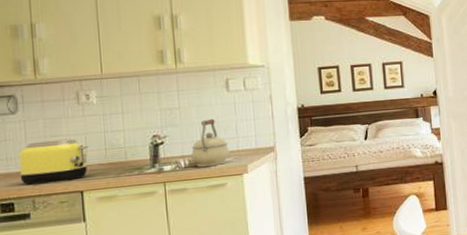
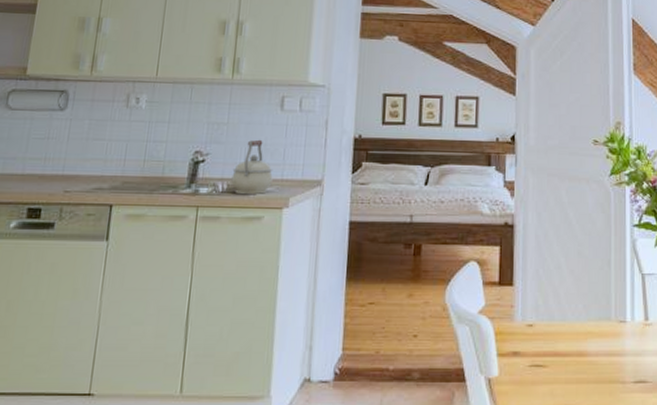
toaster: present [18,138,89,185] -> none [53,143,128,192]

